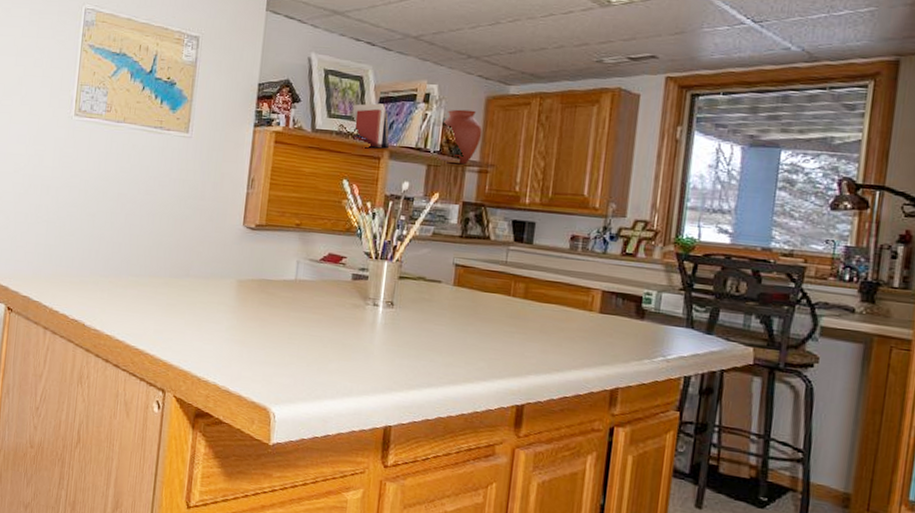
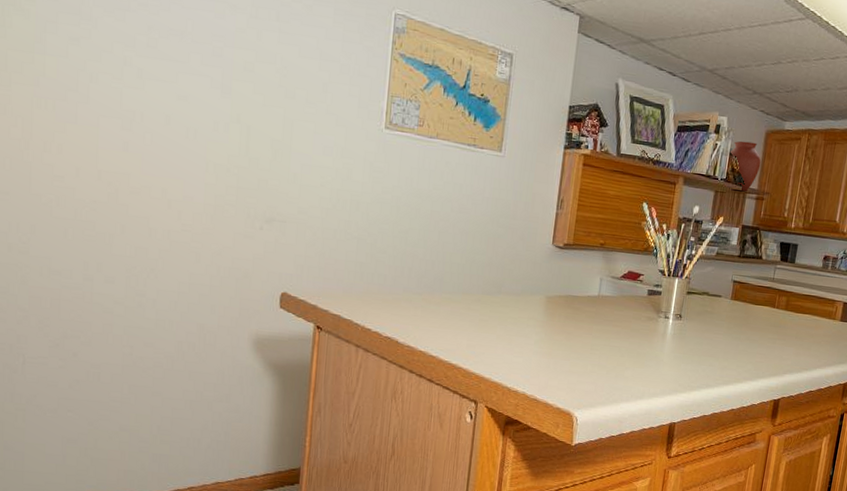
books: present [352,103,390,150] -> none [653,131,685,176]

